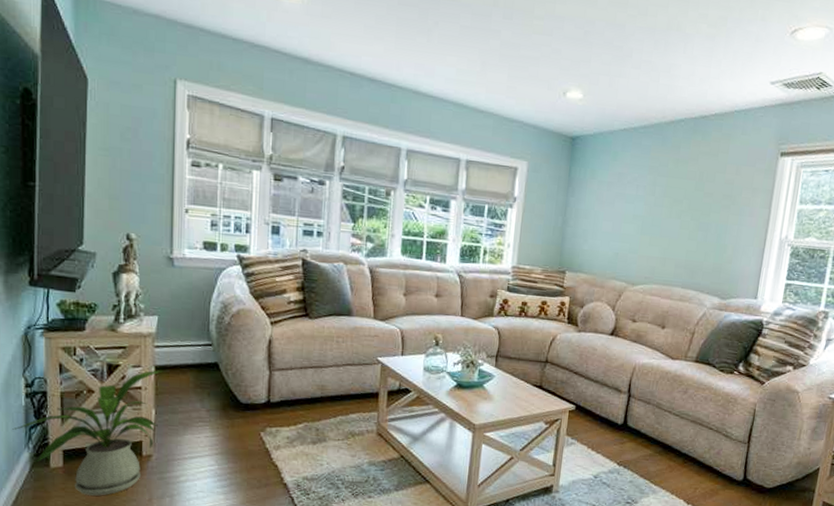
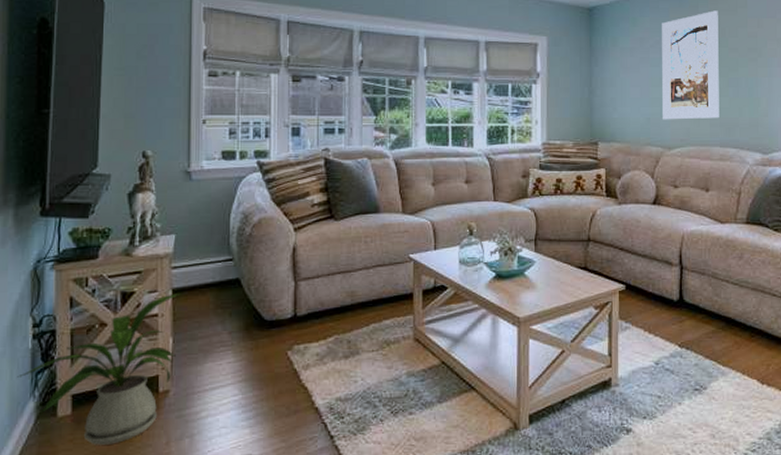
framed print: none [630,153,699,261] -> present [662,10,719,120]

